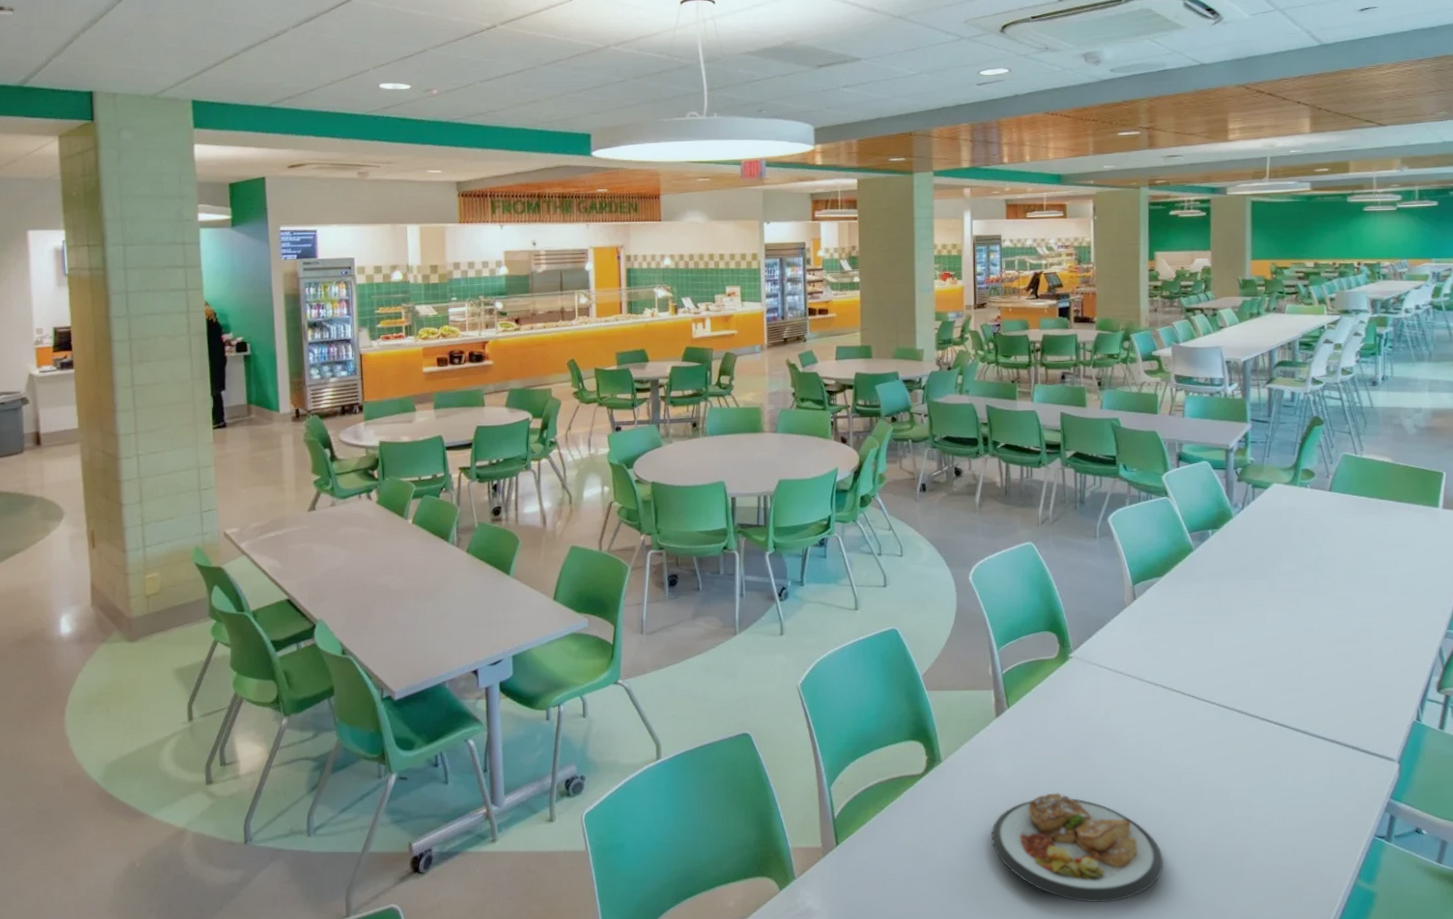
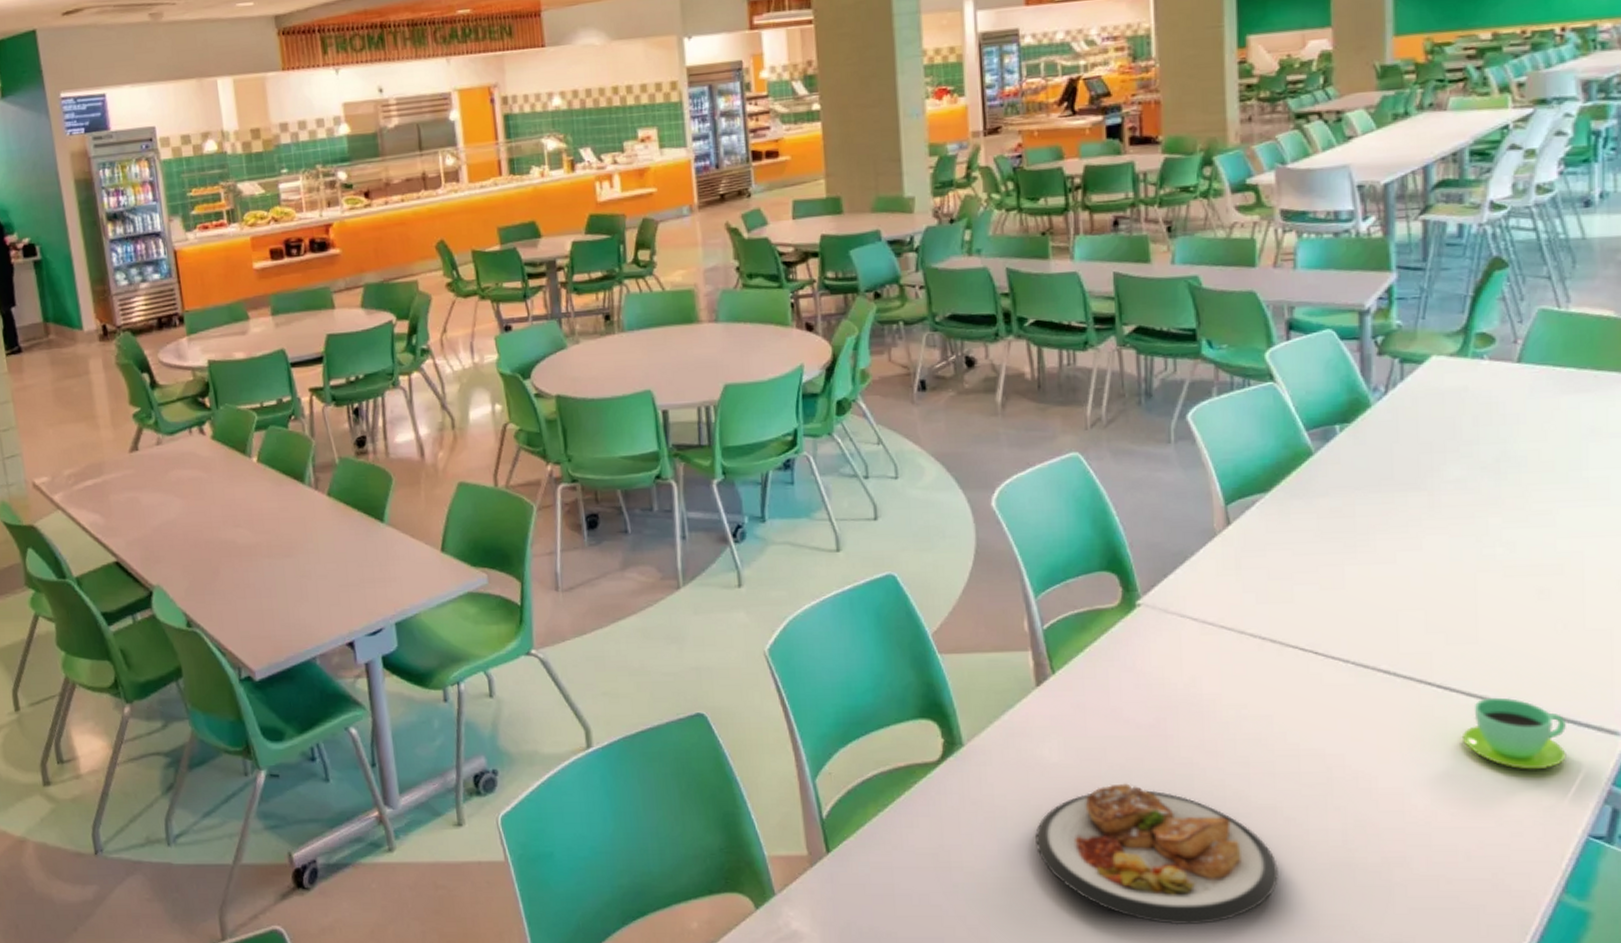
cup: none [1290,732,1360,786] -> present [1461,697,1566,770]

